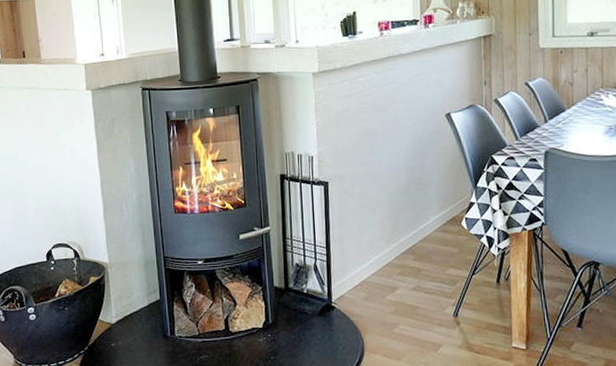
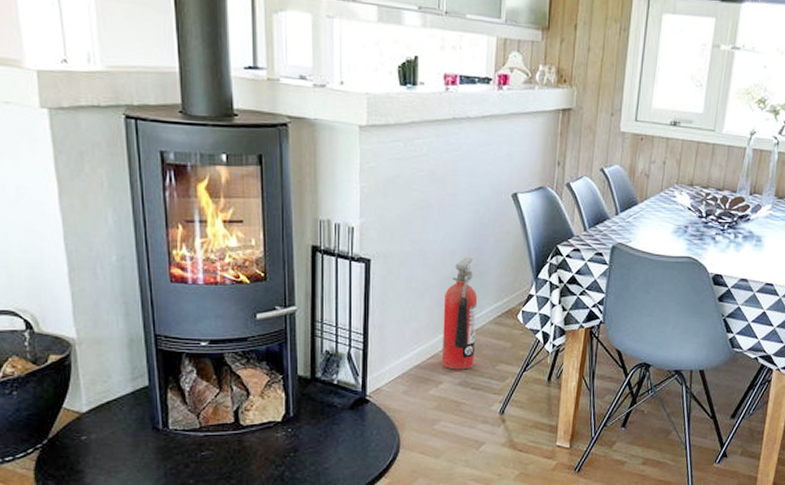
fire extinguisher: none [393,172,425,276] -> present [441,256,478,370]

